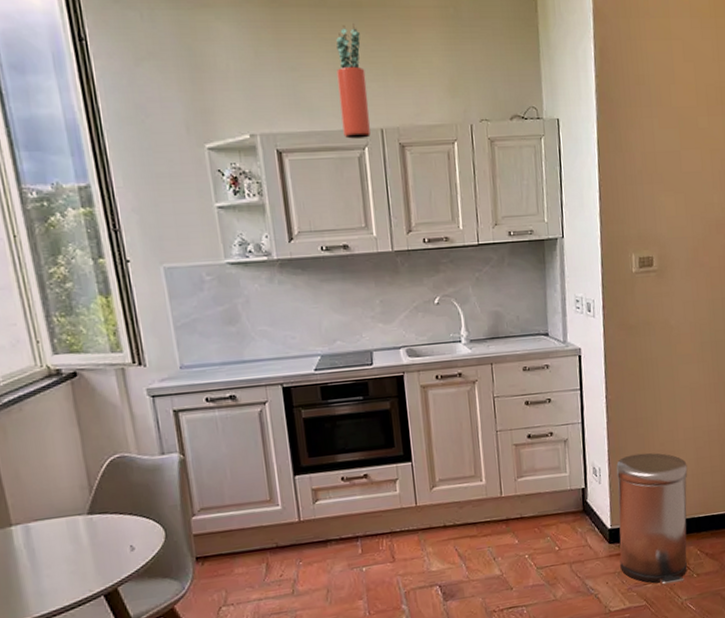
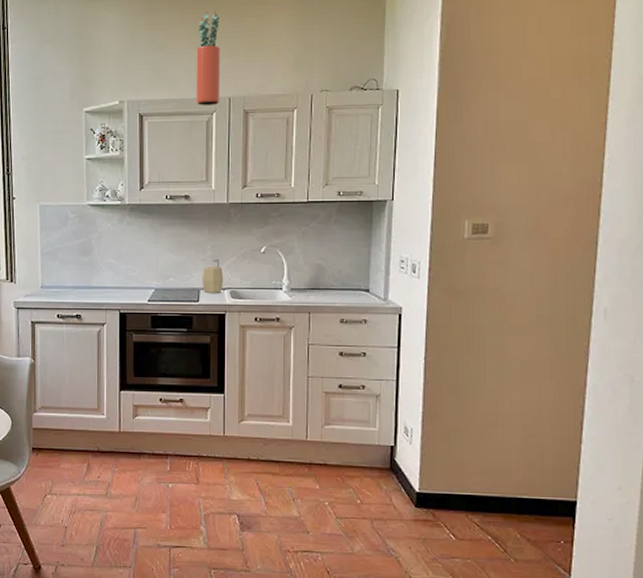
soap dispenser: none [373,314,398,354] -> present [202,258,224,293]
pedal bin: present [616,453,688,586] -> none [426,420,512,565]

